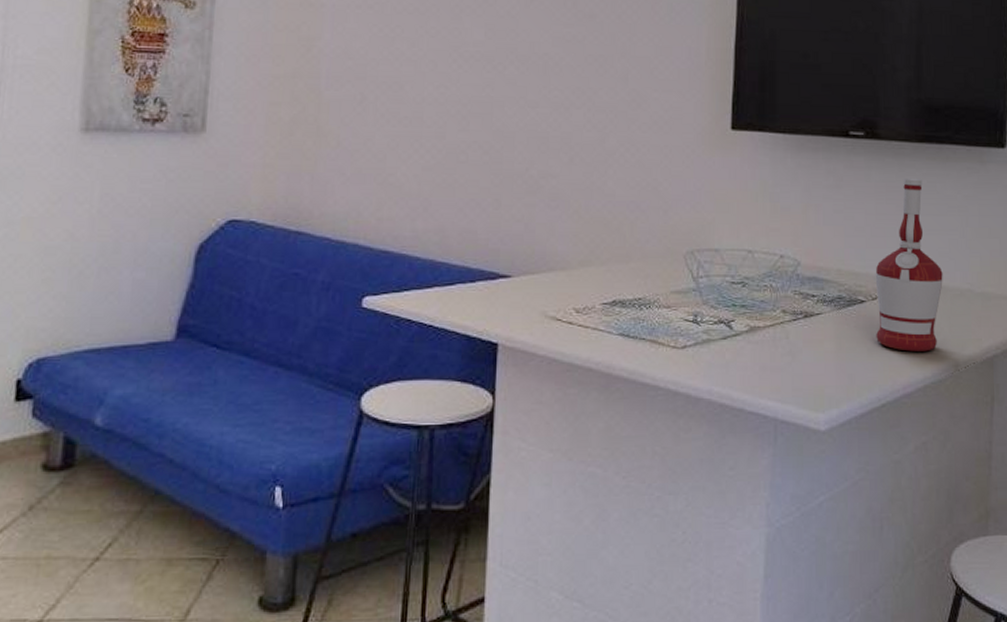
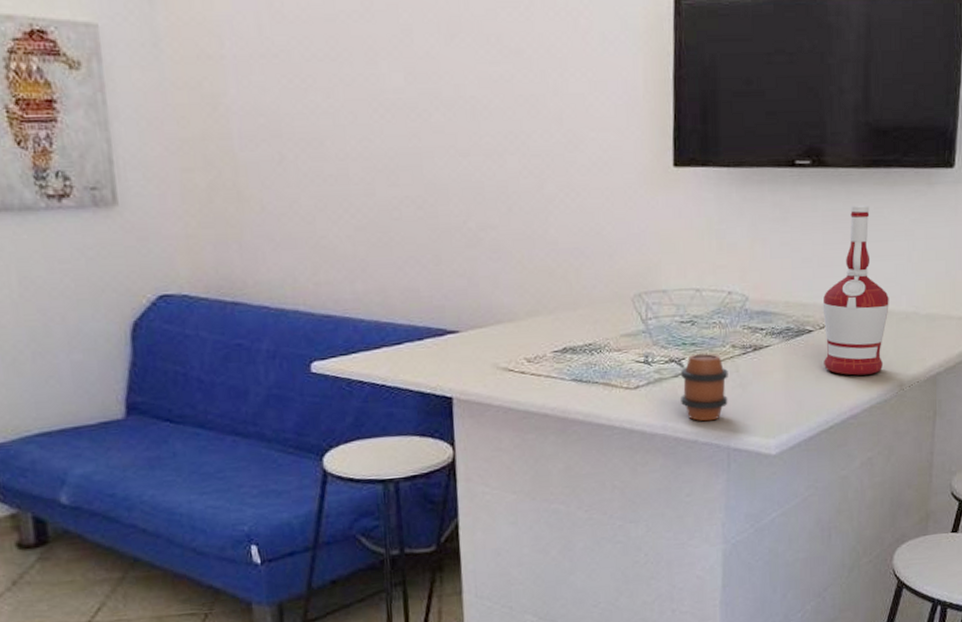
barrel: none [728,316,778,389] -> present [681,353,728,422]

